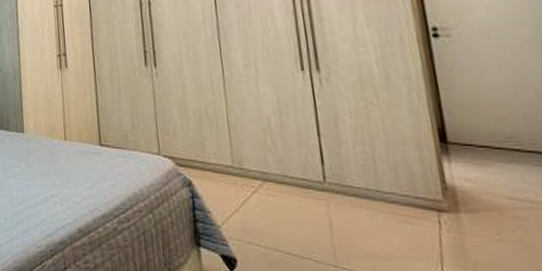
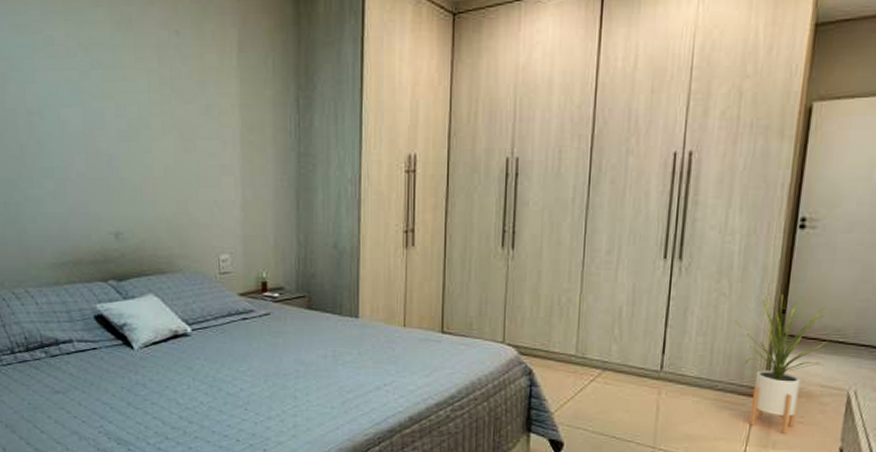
house plant: none [391,100,506,253] -> present [735,292,827,434]

